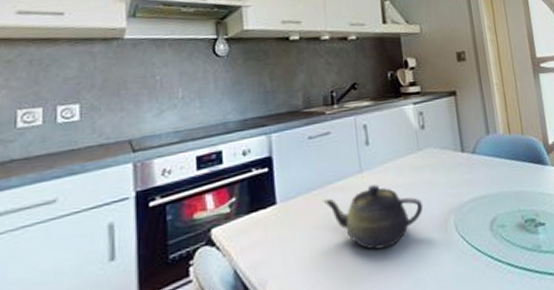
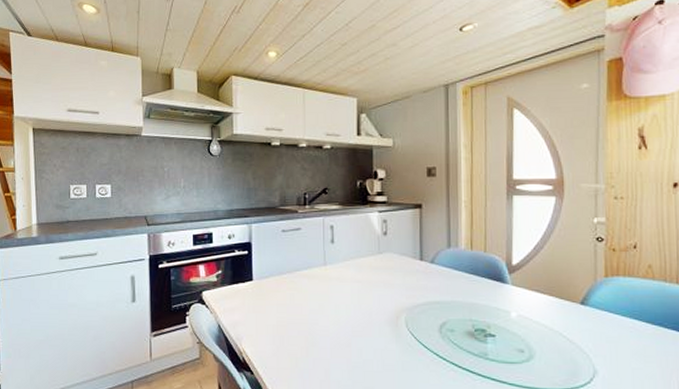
teapot: present [323,184,424,250] -> none [290,277,378,330]

